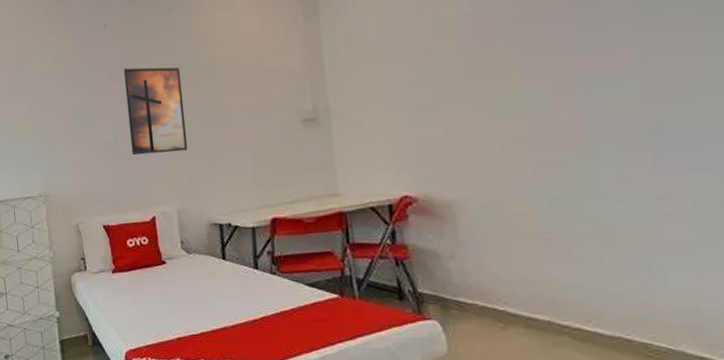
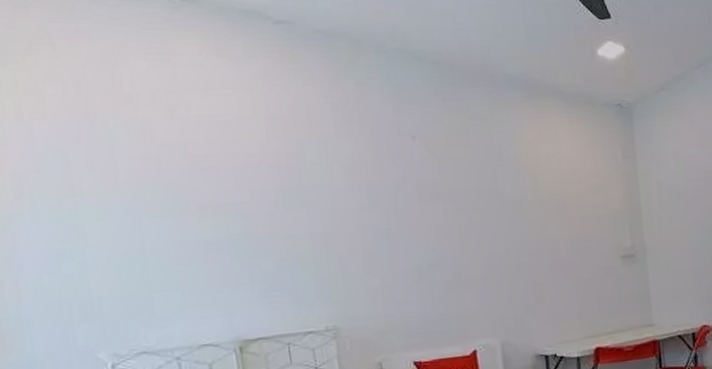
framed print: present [123,67,188,155] -> none [437,188,512,285]

